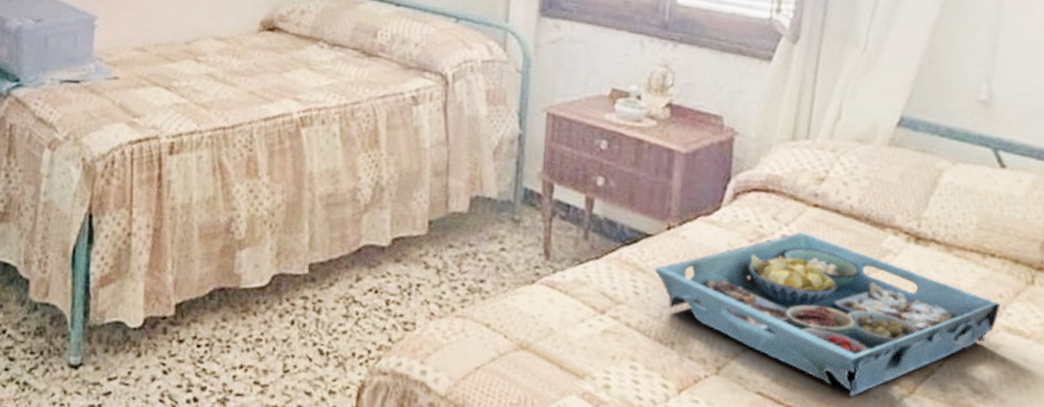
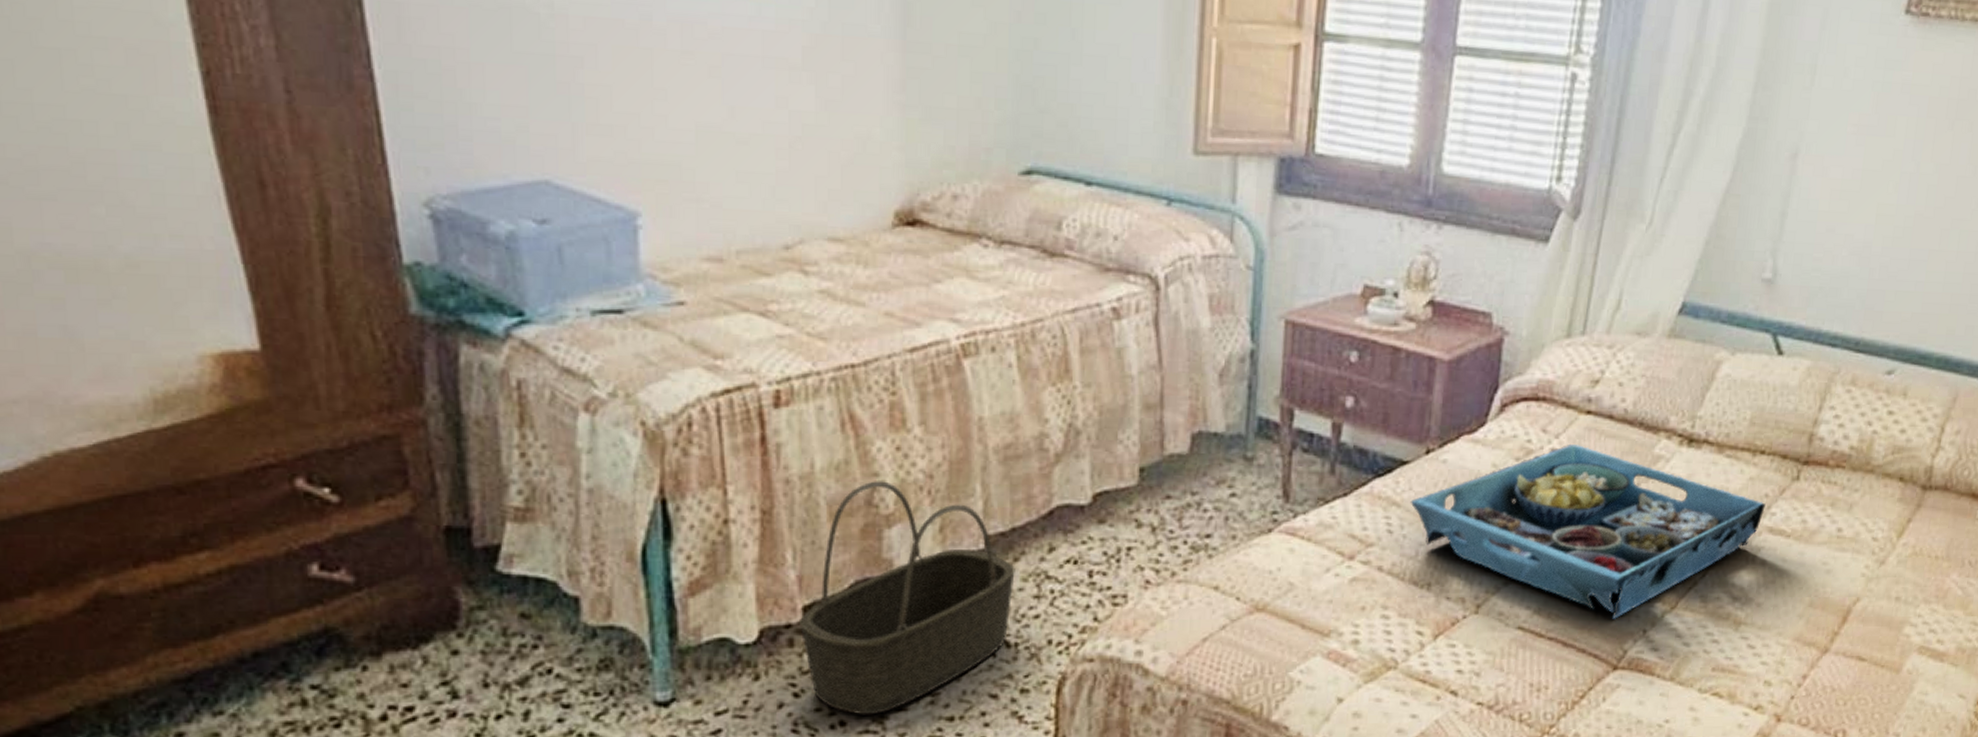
basket: none [172,213,330,396] -> present [800,479,1015,715]

